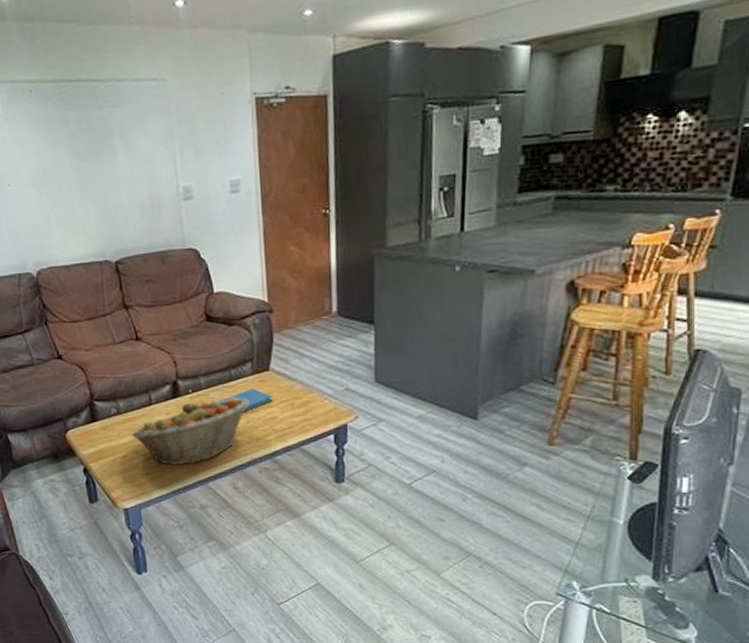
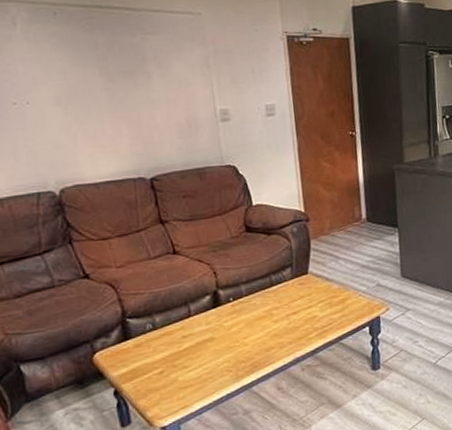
fruit basket: present [132,397,250,465] -> none [169,301,290,375]
book: present [215,388,273,413] -> none [257,291,313,315]

